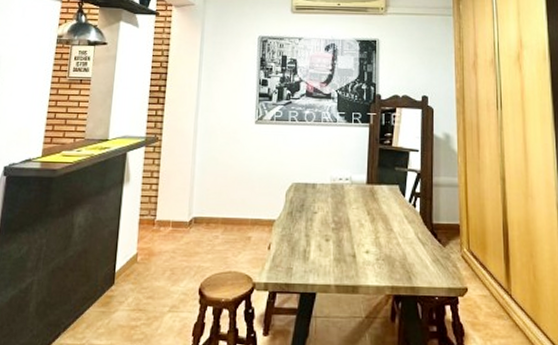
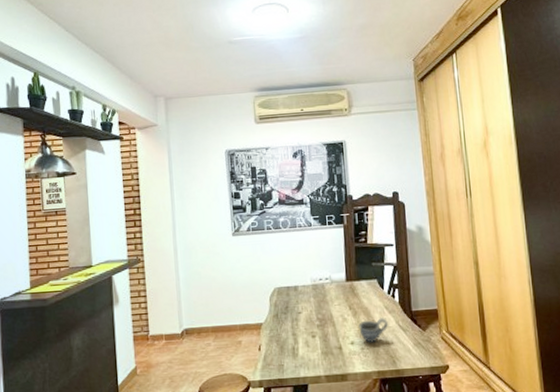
cup: none [376,227,406,254] -> present [359,318,388,343]

